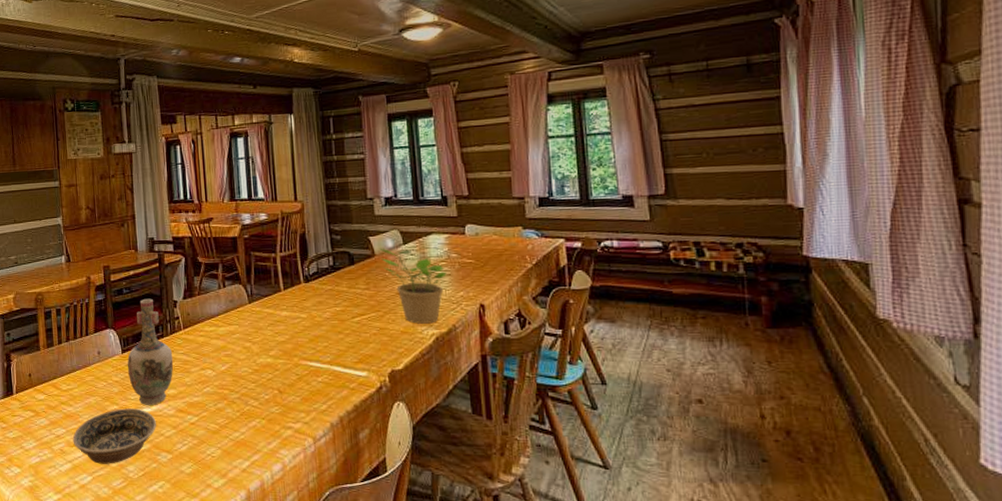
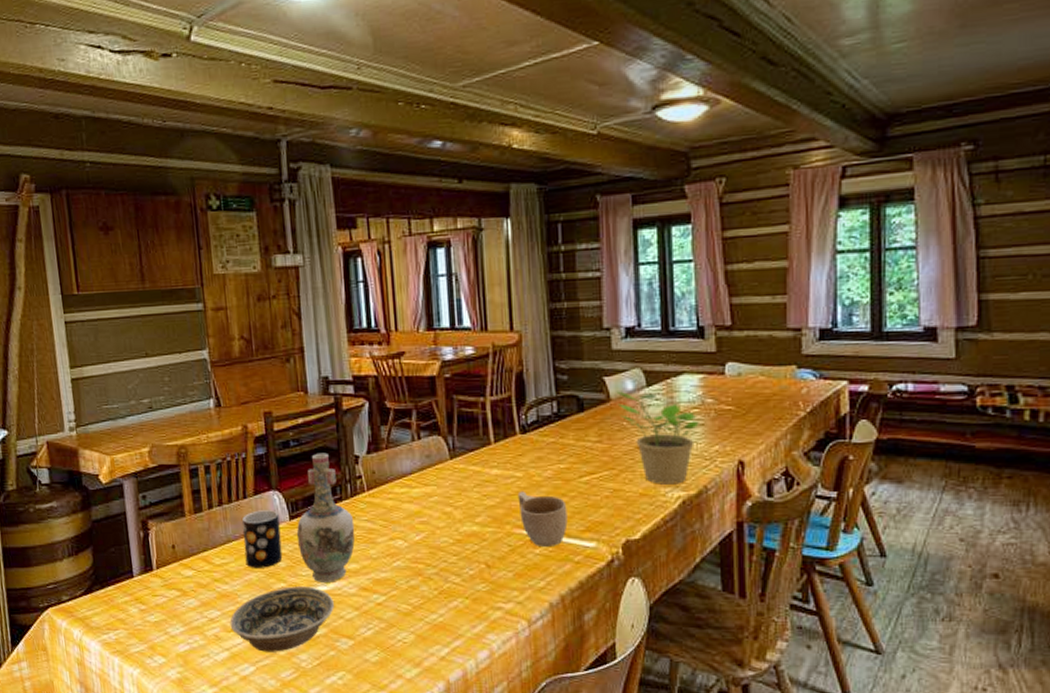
mug: none [84,345,116,393] -> present [242,510,283,568]
cup: none [303,329,344,377] -> present [517,491,568,548]

